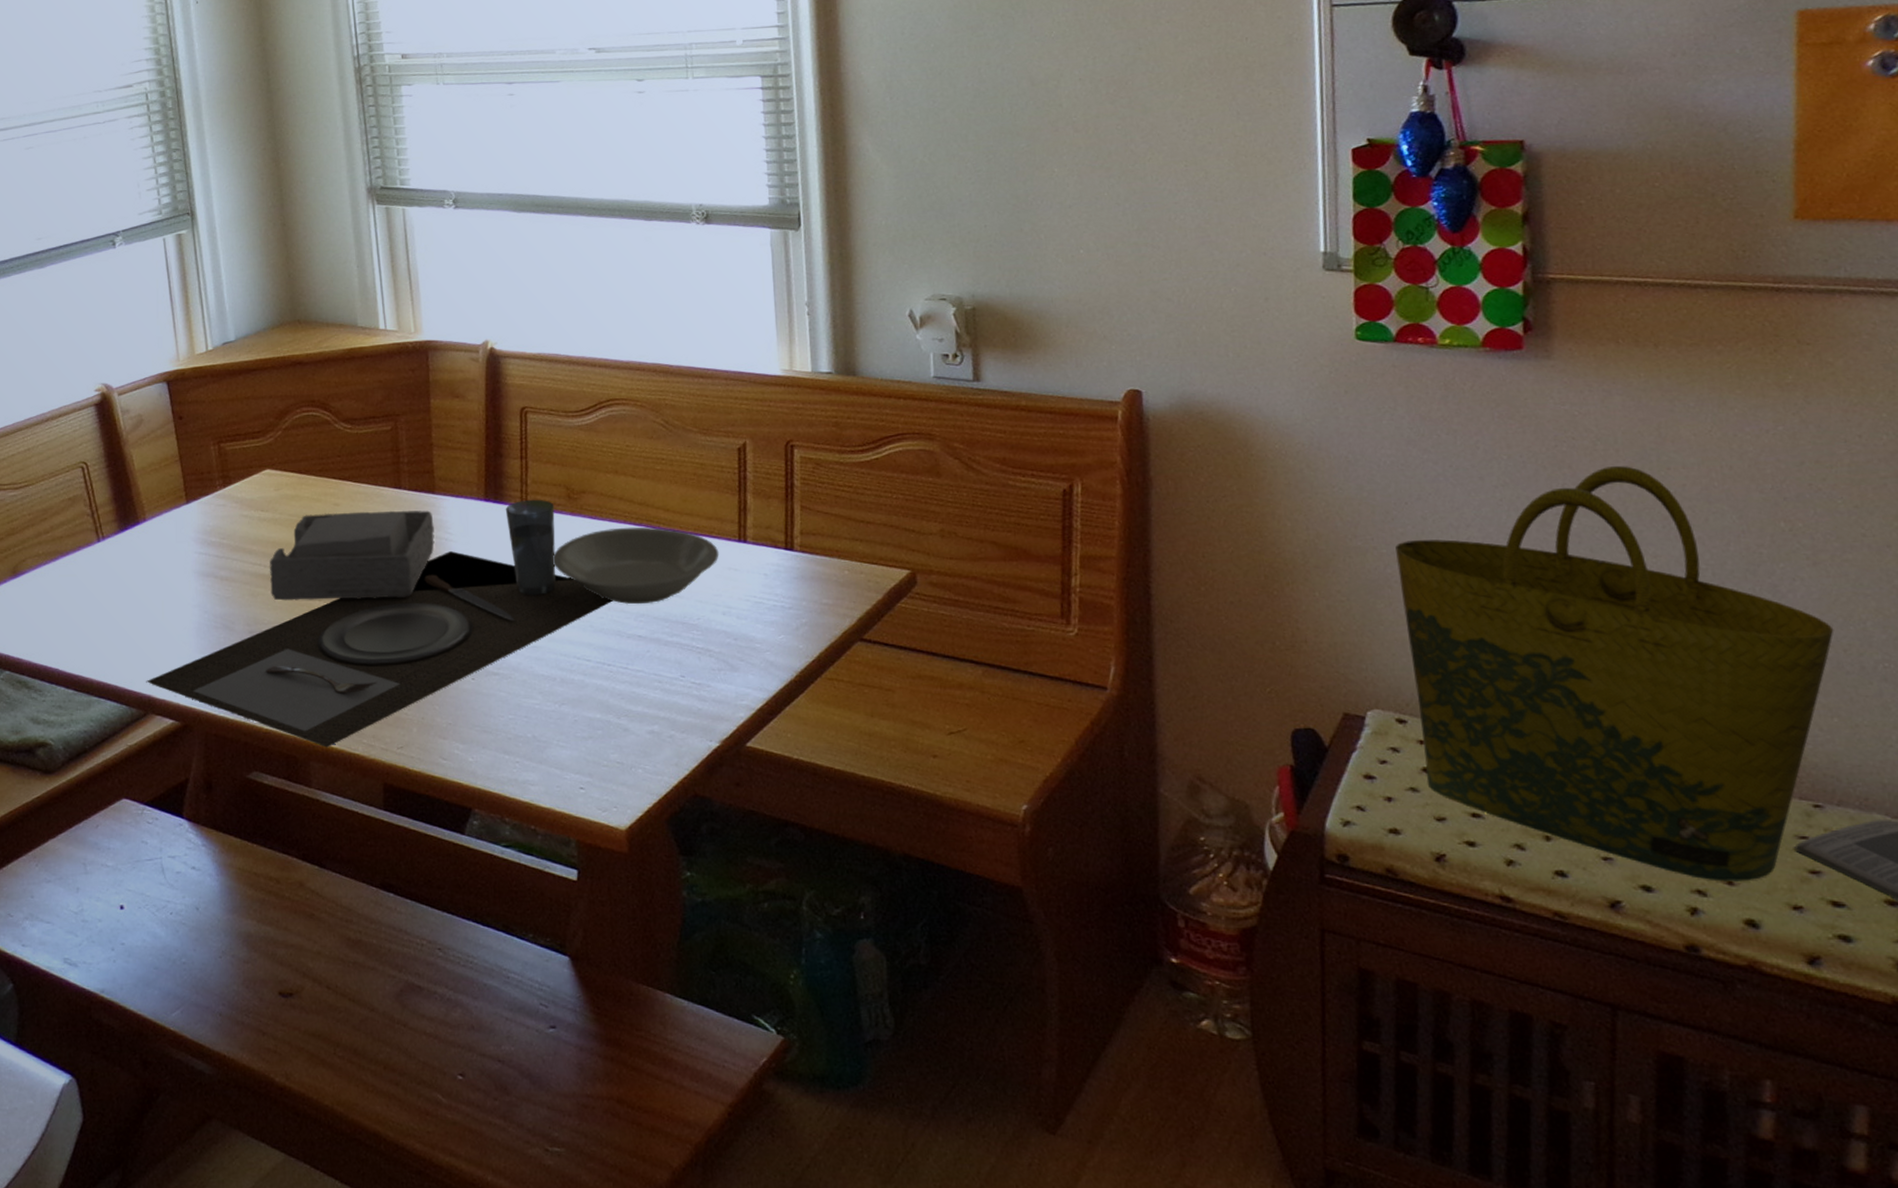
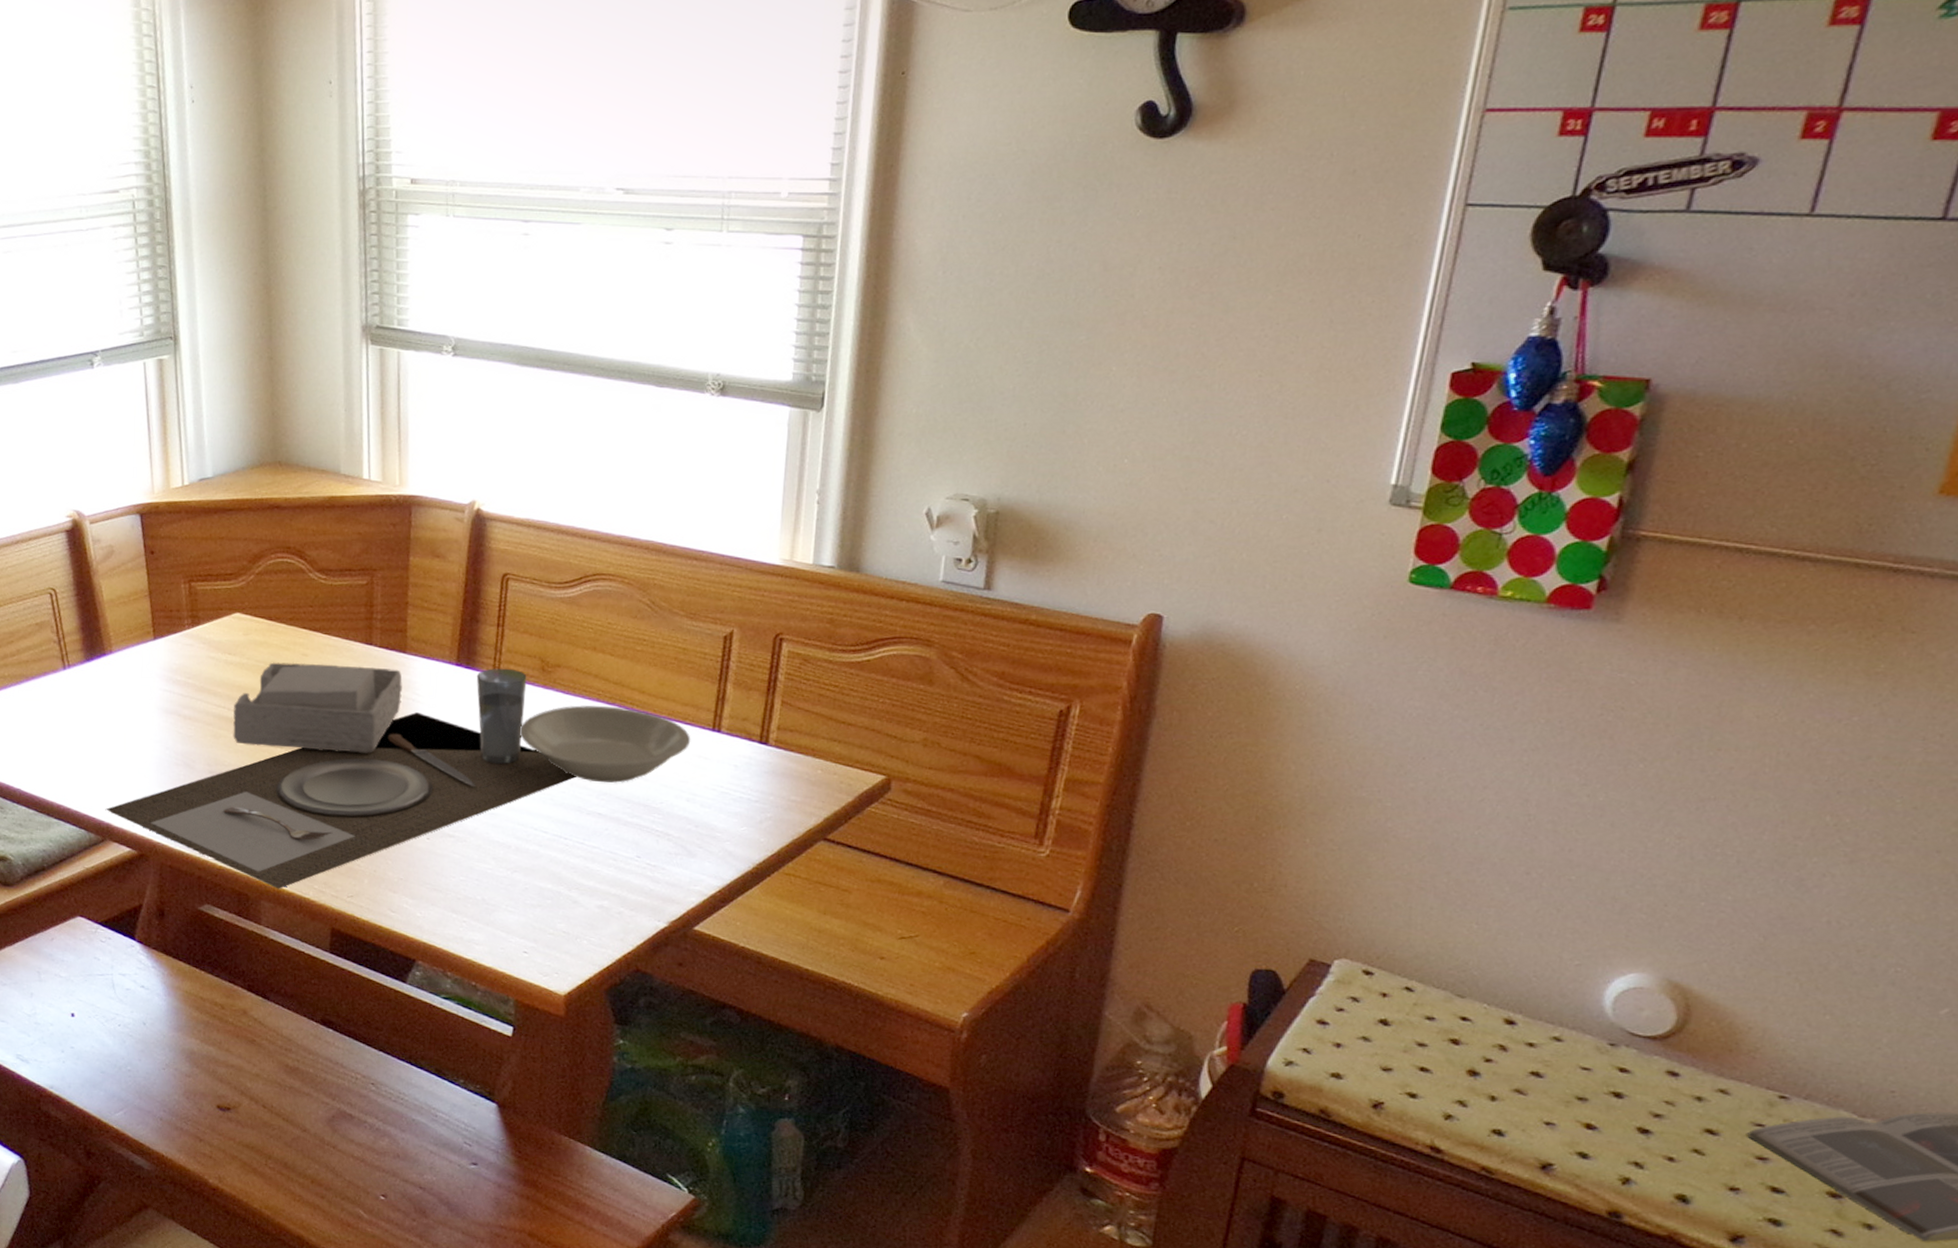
tote bag: present [1395,465,1834,882] -> none [1380,740,1853,1159]

